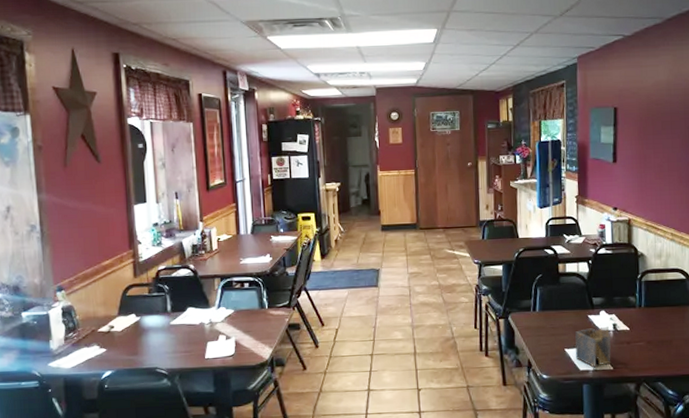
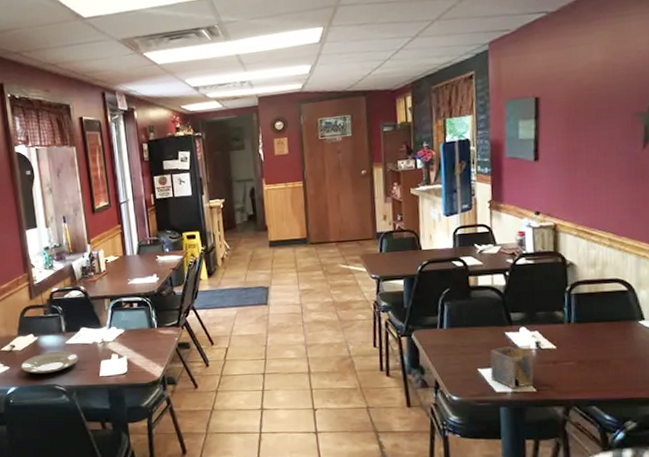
plate: none [119,332,184,356] -> present [20,351,79,374]

